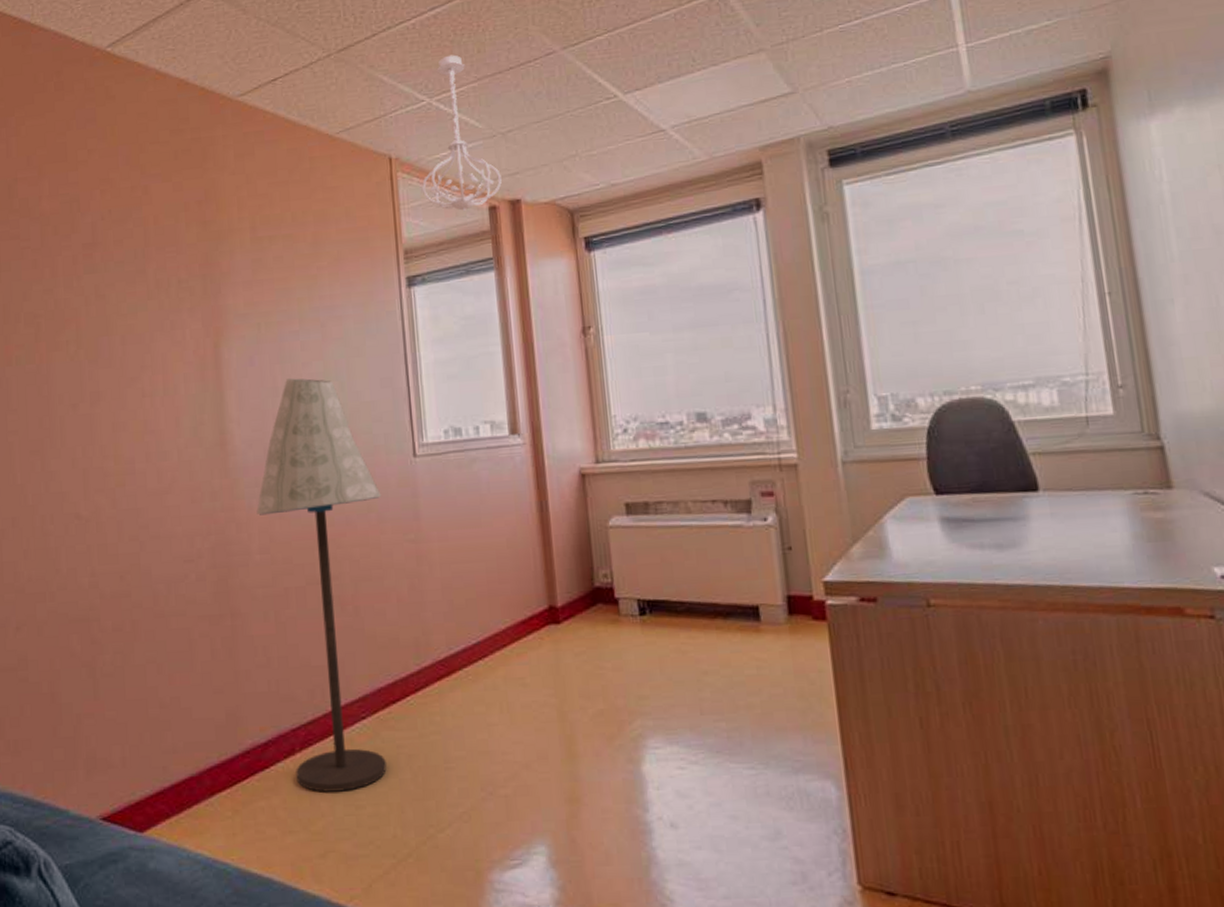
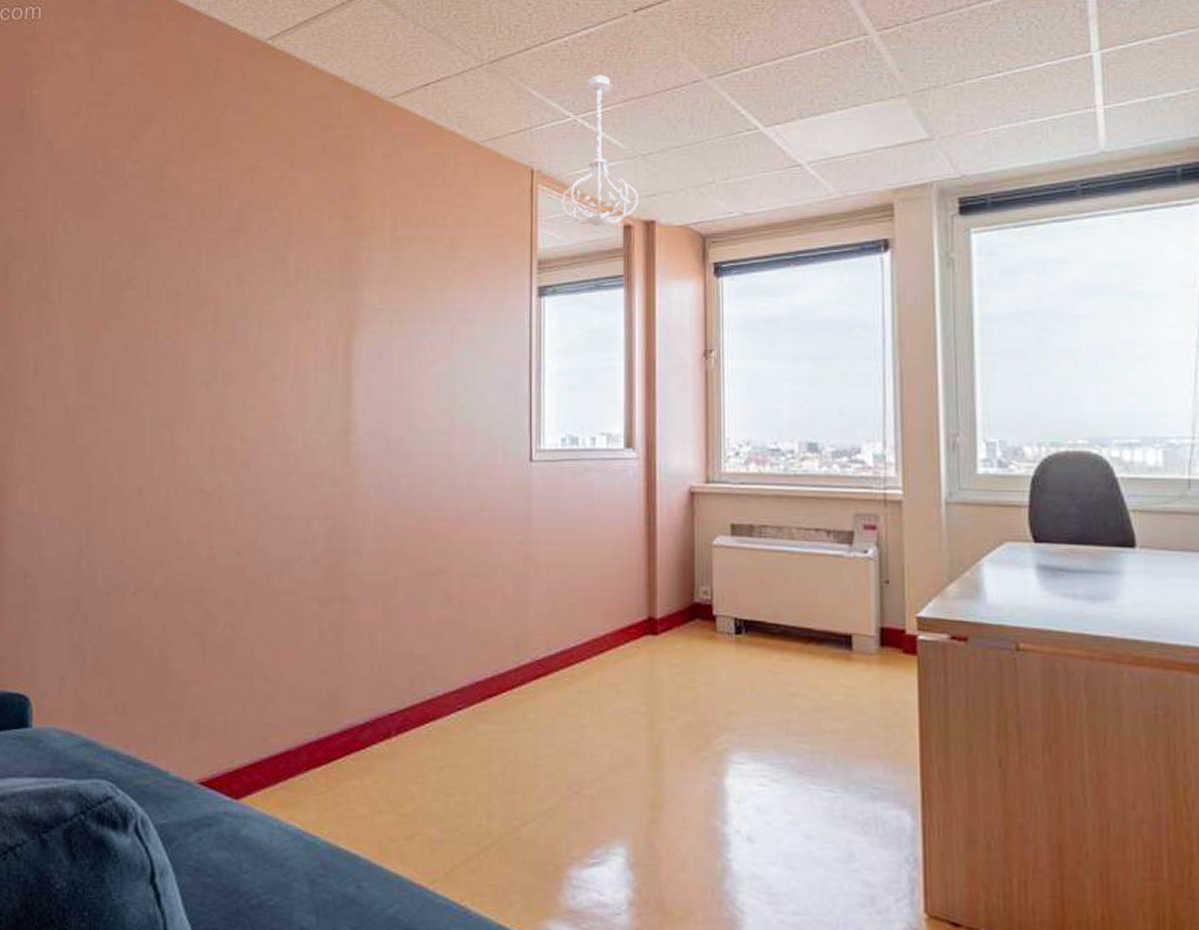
floor lamp: present [256,378,387,792] -> none [374,375,496,778]

